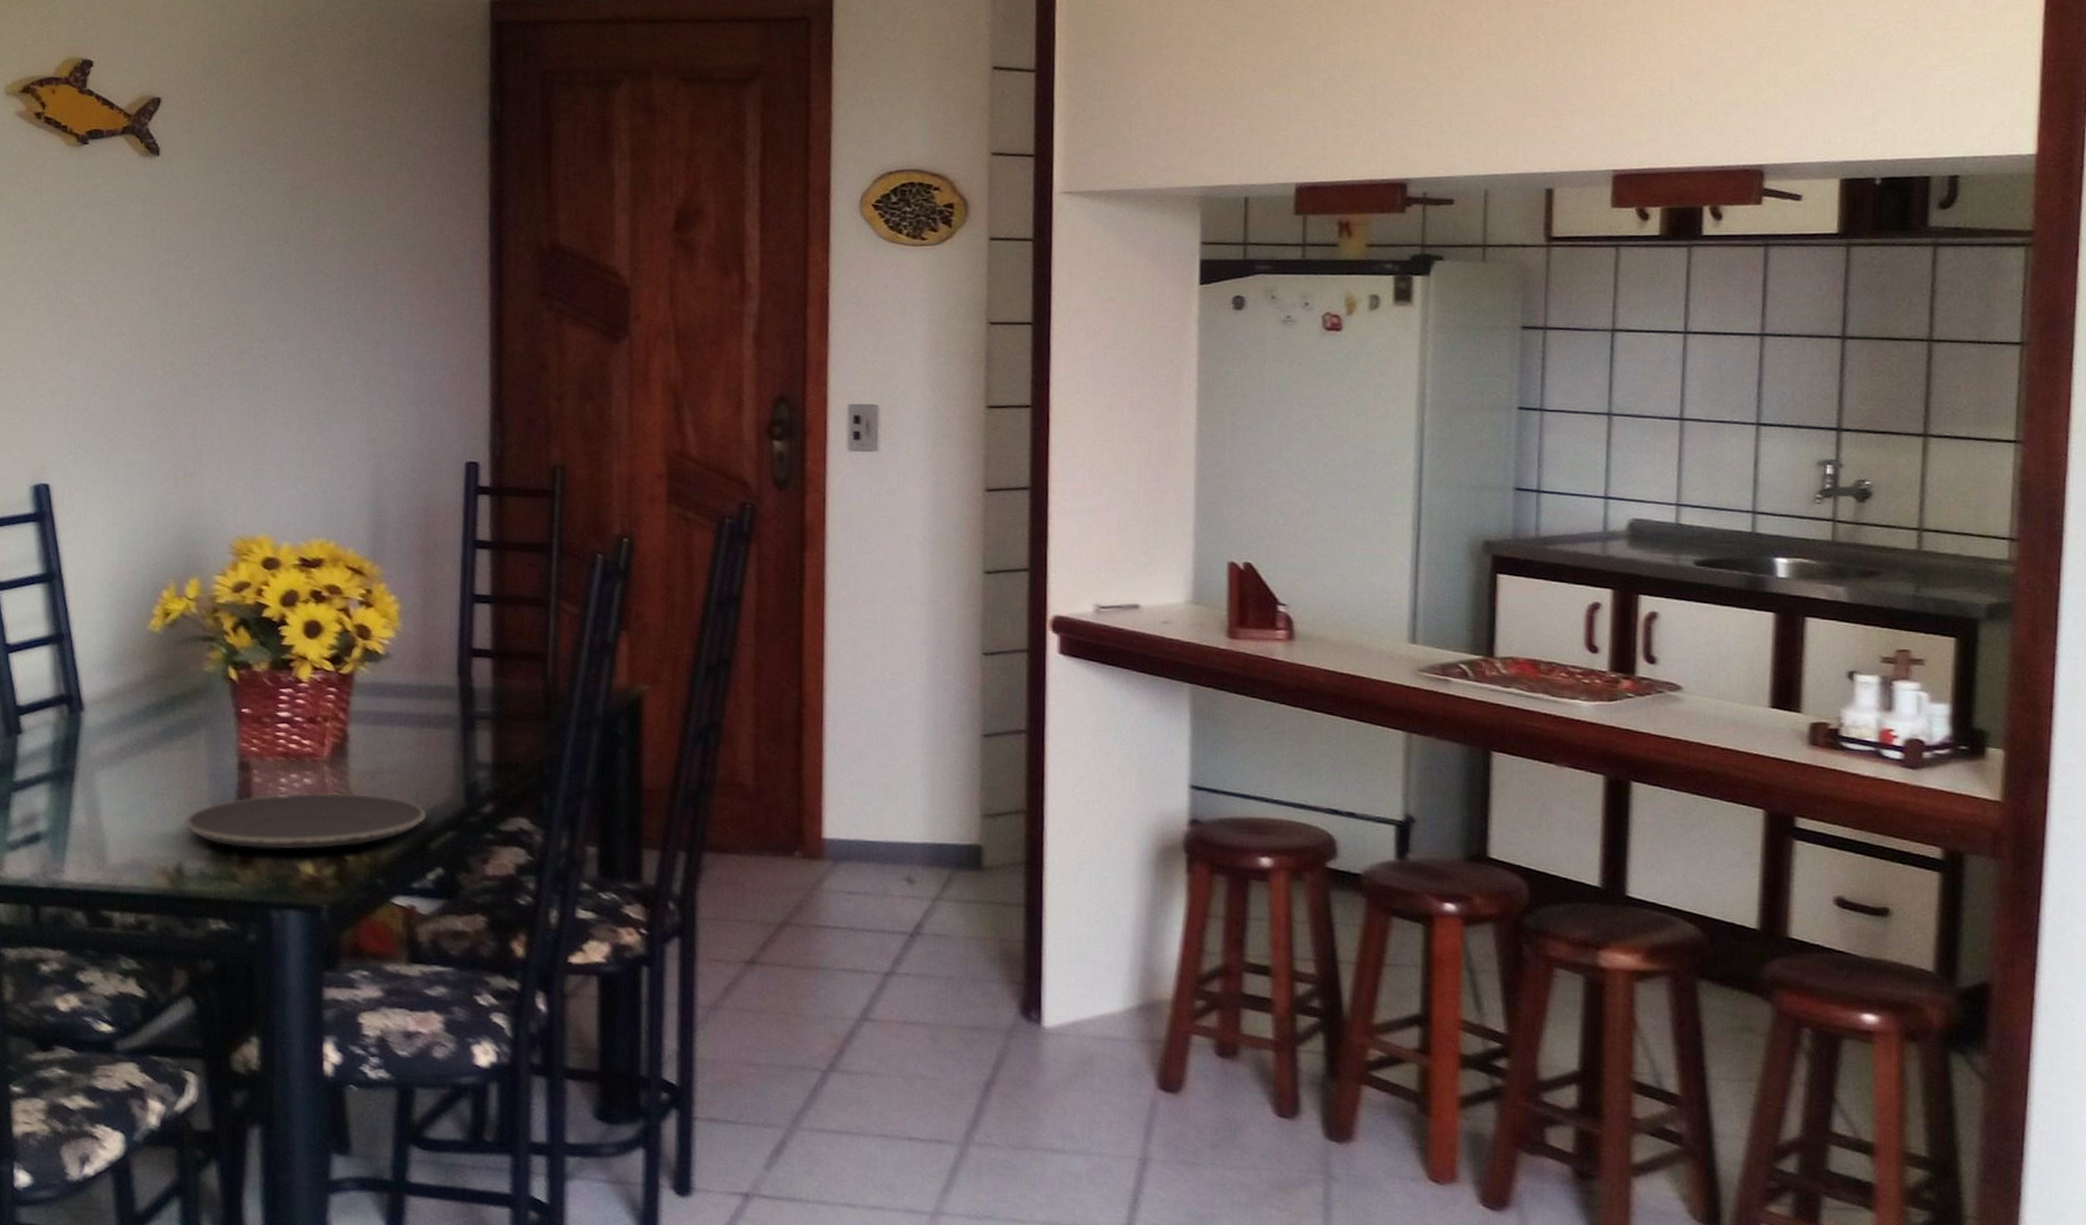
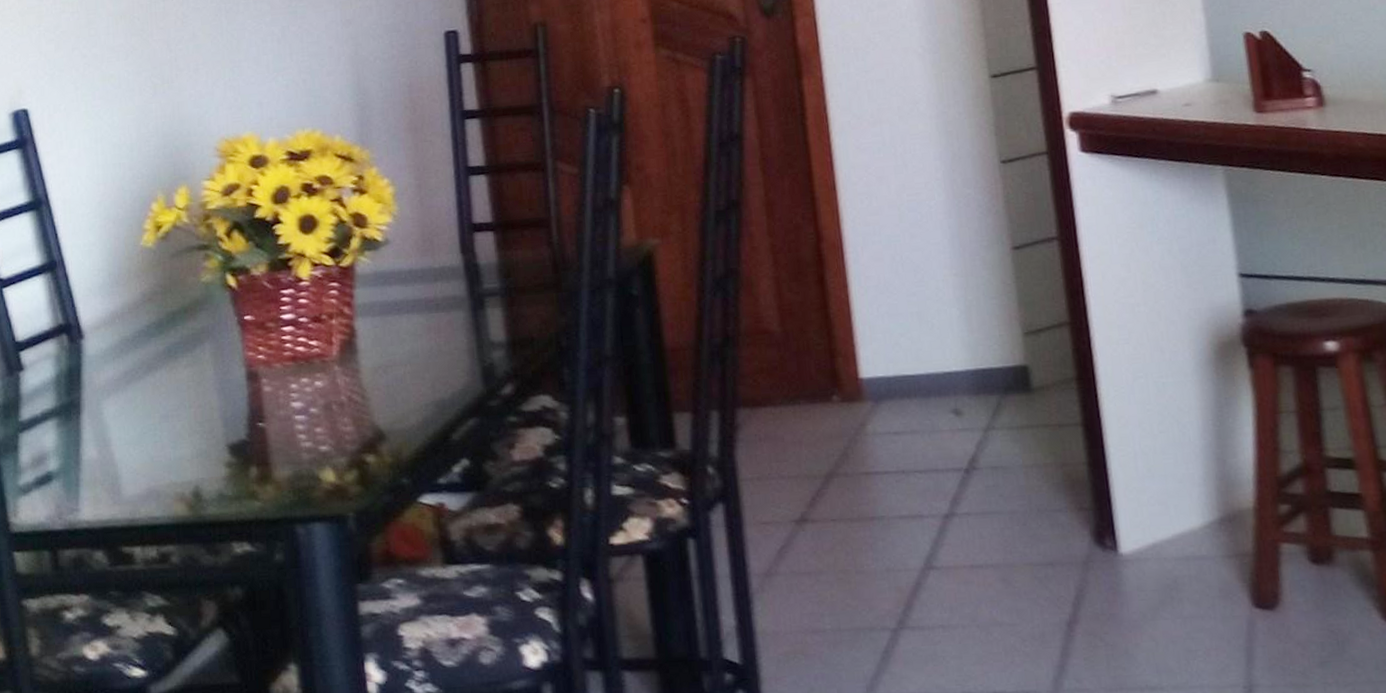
plate: present [183,792,427,849] -> none [196,389,446,463]

